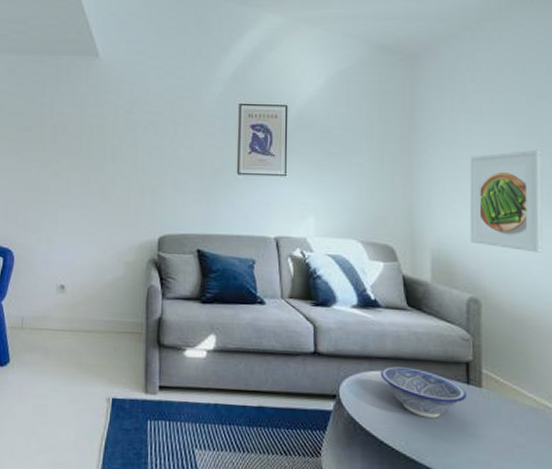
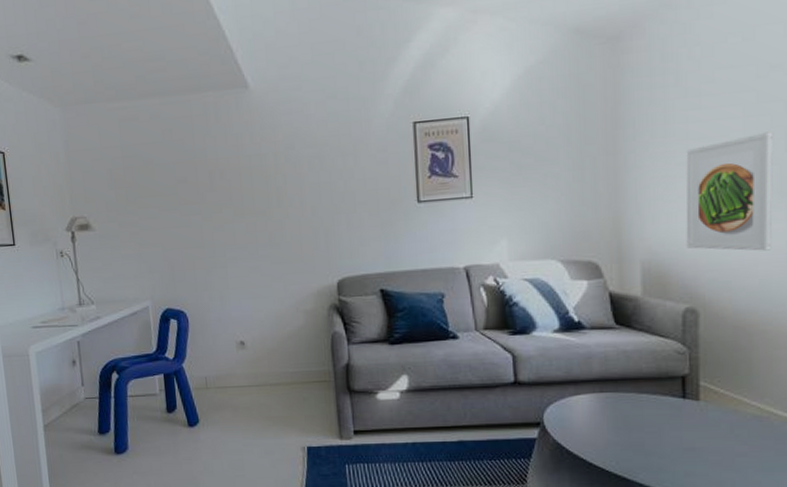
decorative bowl: present [380,366,466,418] -> none [587,388,682,436]

